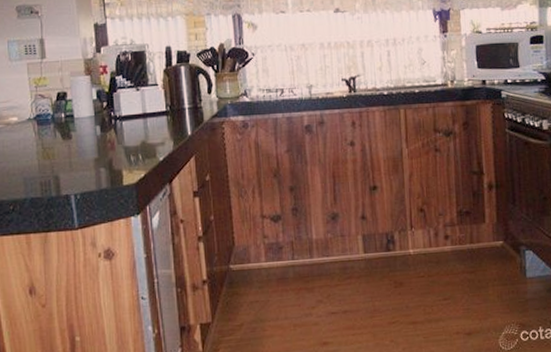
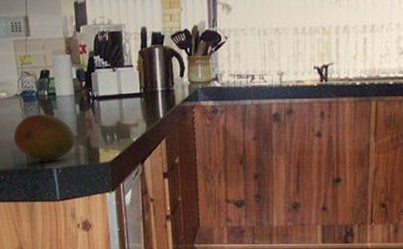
fruit: none [26,137,96,187] -> present [14,114,76,161]

